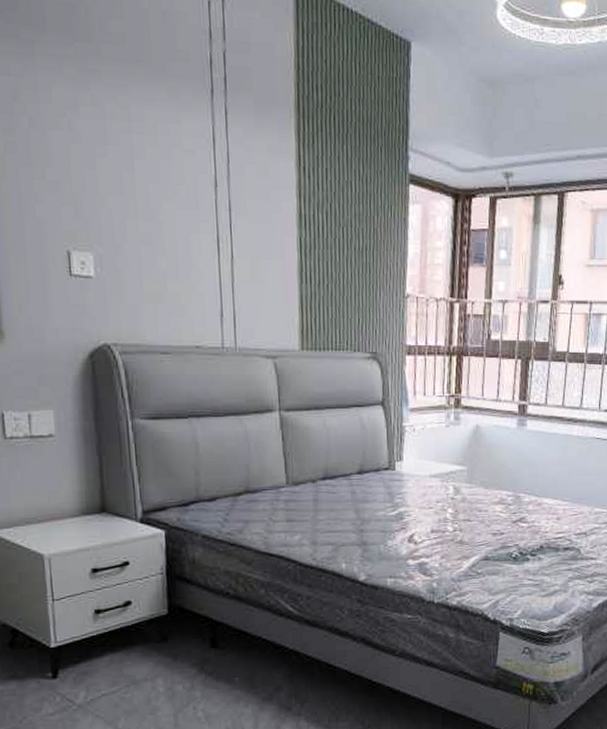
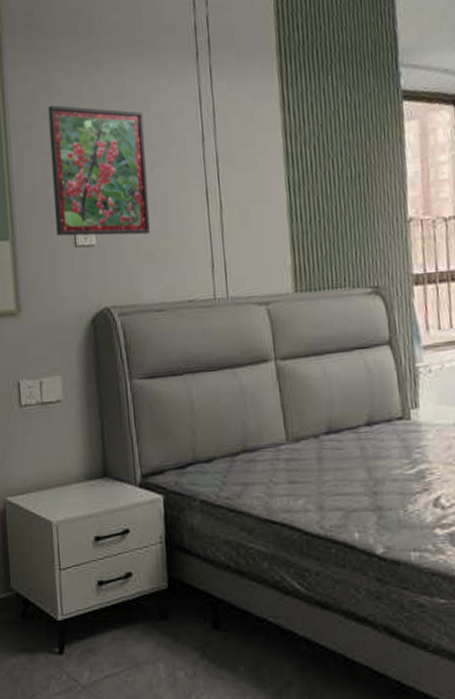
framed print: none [35,112,156,273] -> present [48,105,150,237]

